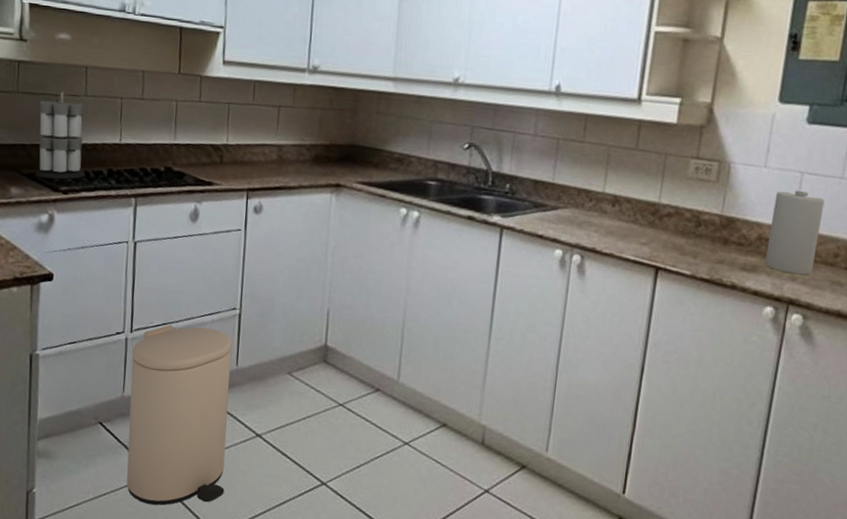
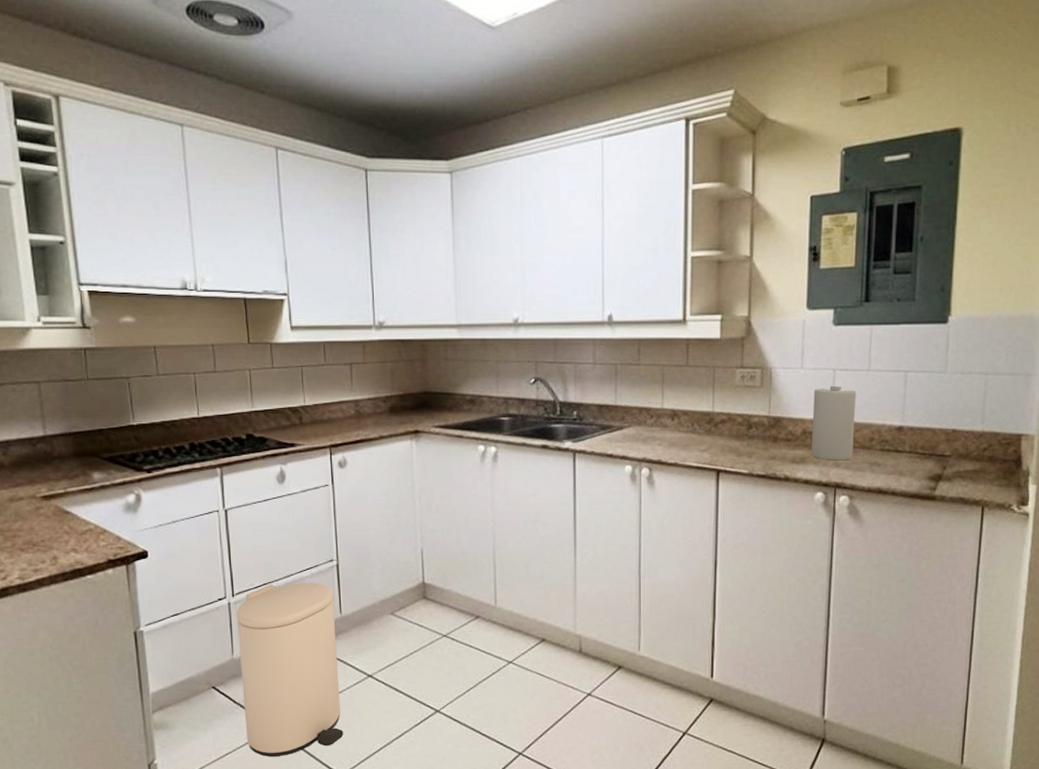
spice rack: present [35,91,86,180] -> none [111,373,168,460]

